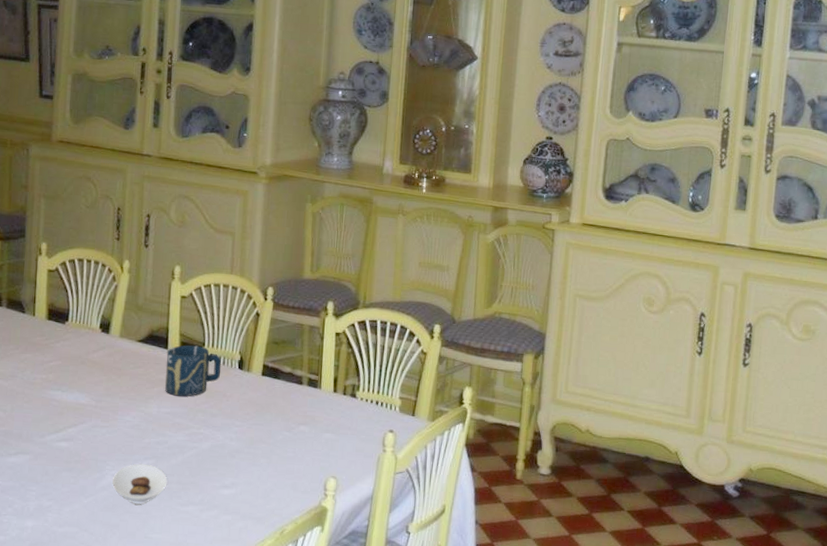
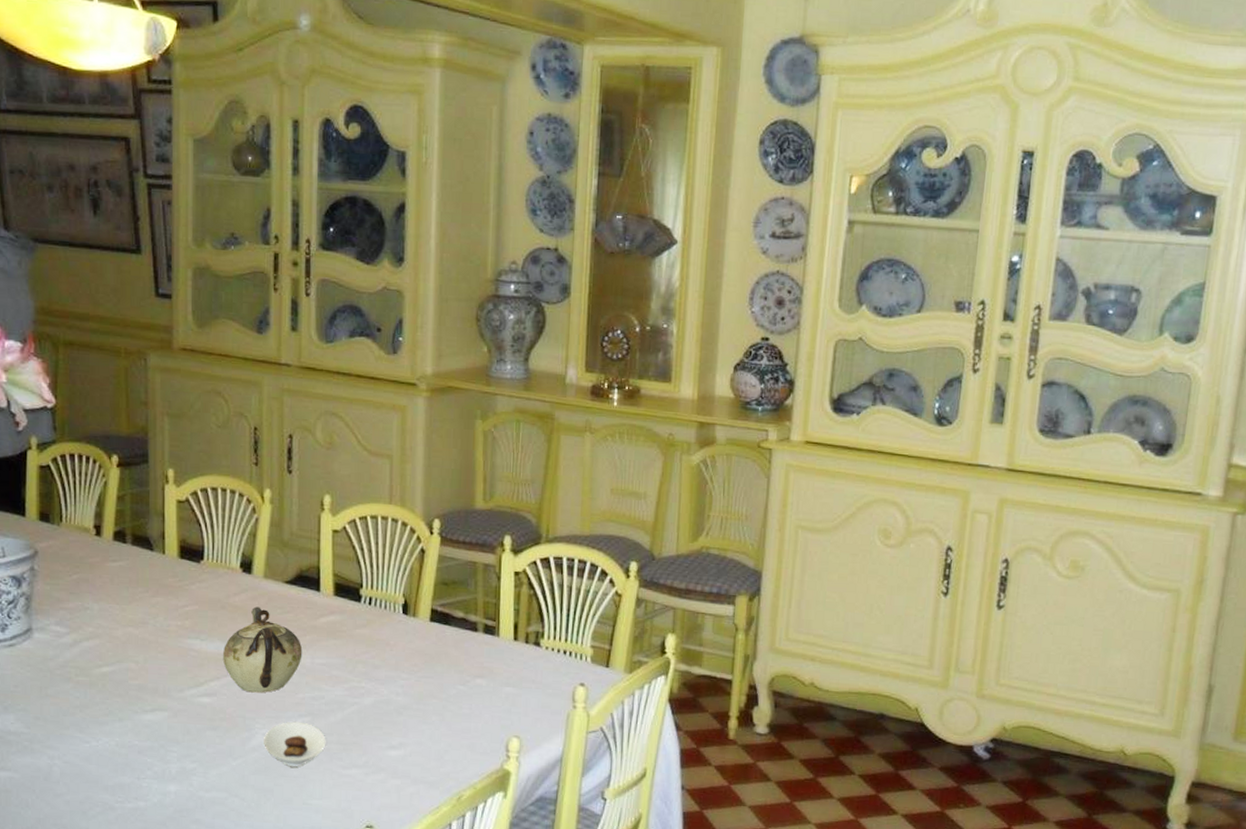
teapot: none [80,362,150,438] -> present [222,606,303,693]
cup: present [165,345,221,397] -> none [319,586,383,646]

